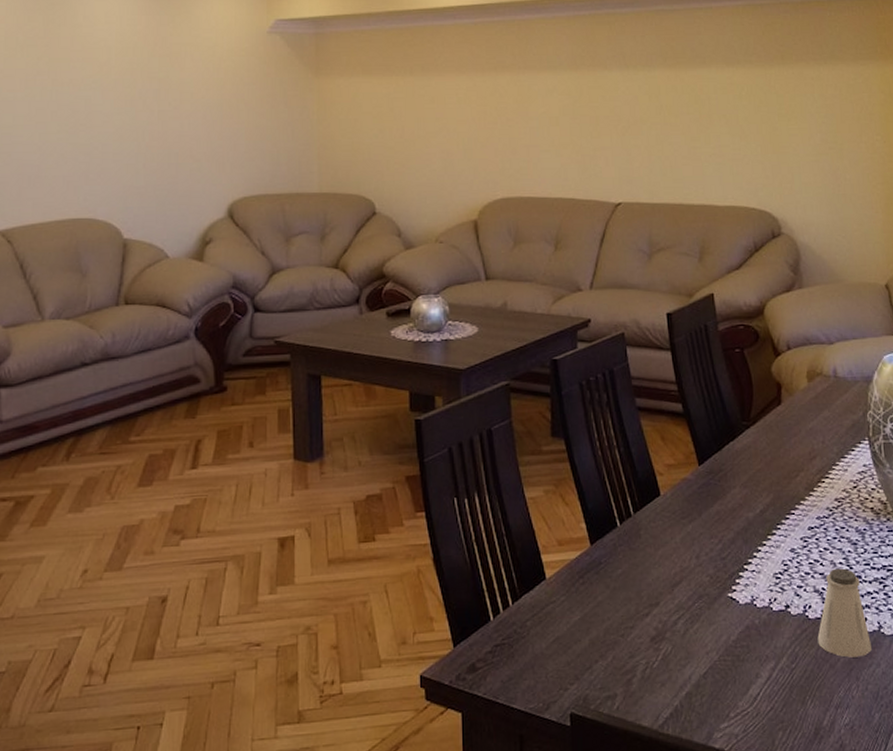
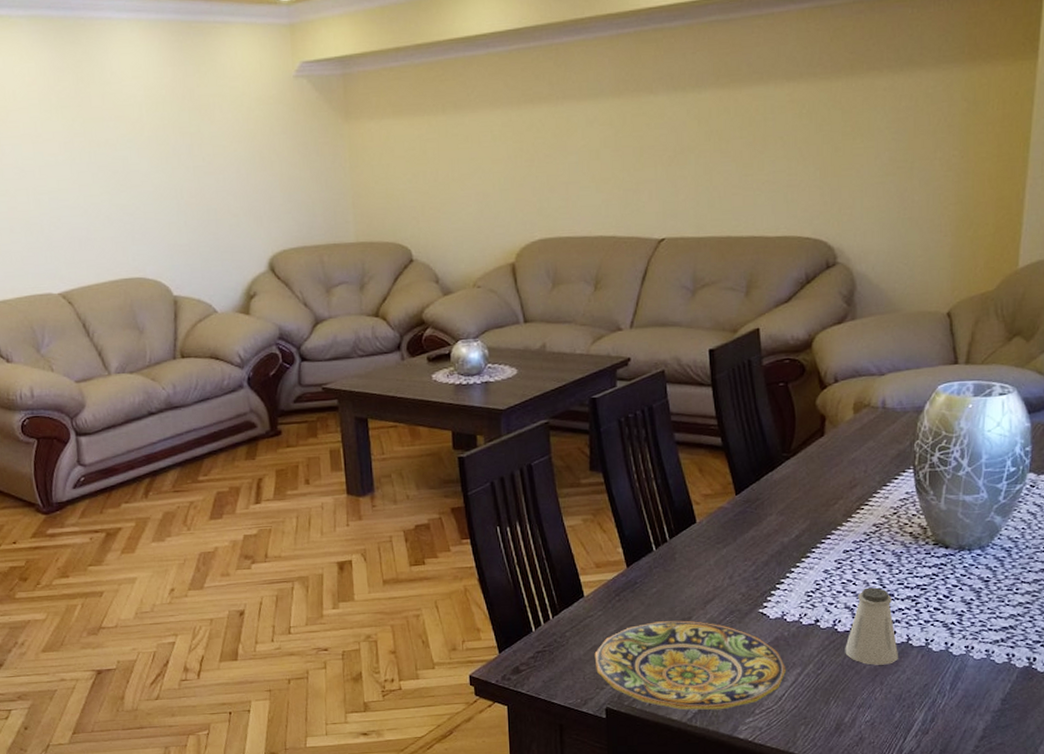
plate: none [557,606,760,714] -> present [594,620,787,710]

